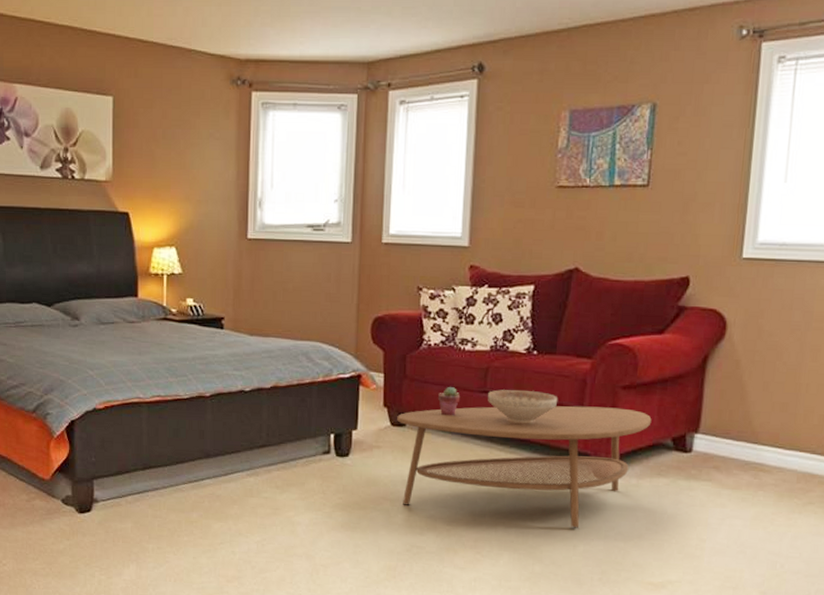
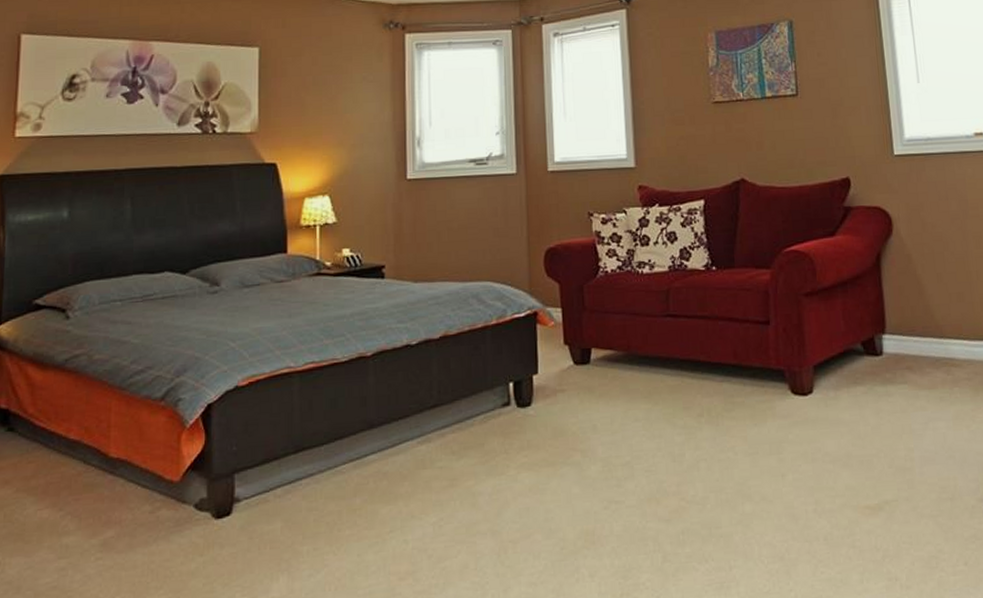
coffee table: present [397,405,652,528] -> none [580,316,839,455]
potted succulent: present [438,386,461,416] -> none [621,313,644,347]
decorative bowl: present [488,389,558,425] -> none [672,309,744,347]

